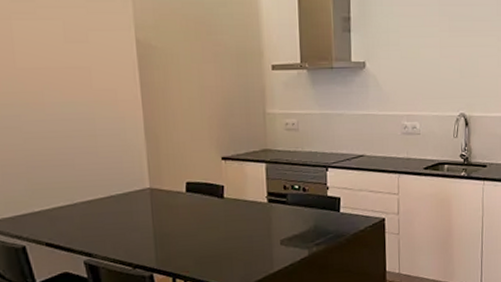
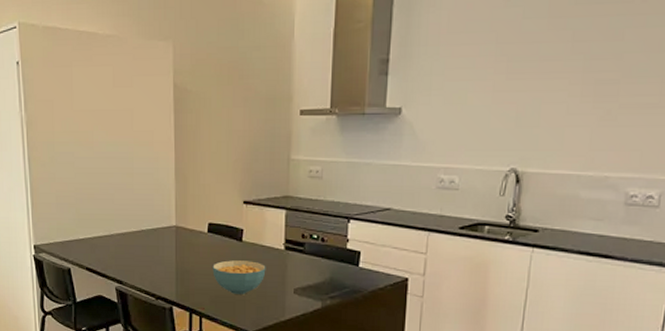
cereal bowl: none [194,217,251,253] -> present [212,260,266,294]

